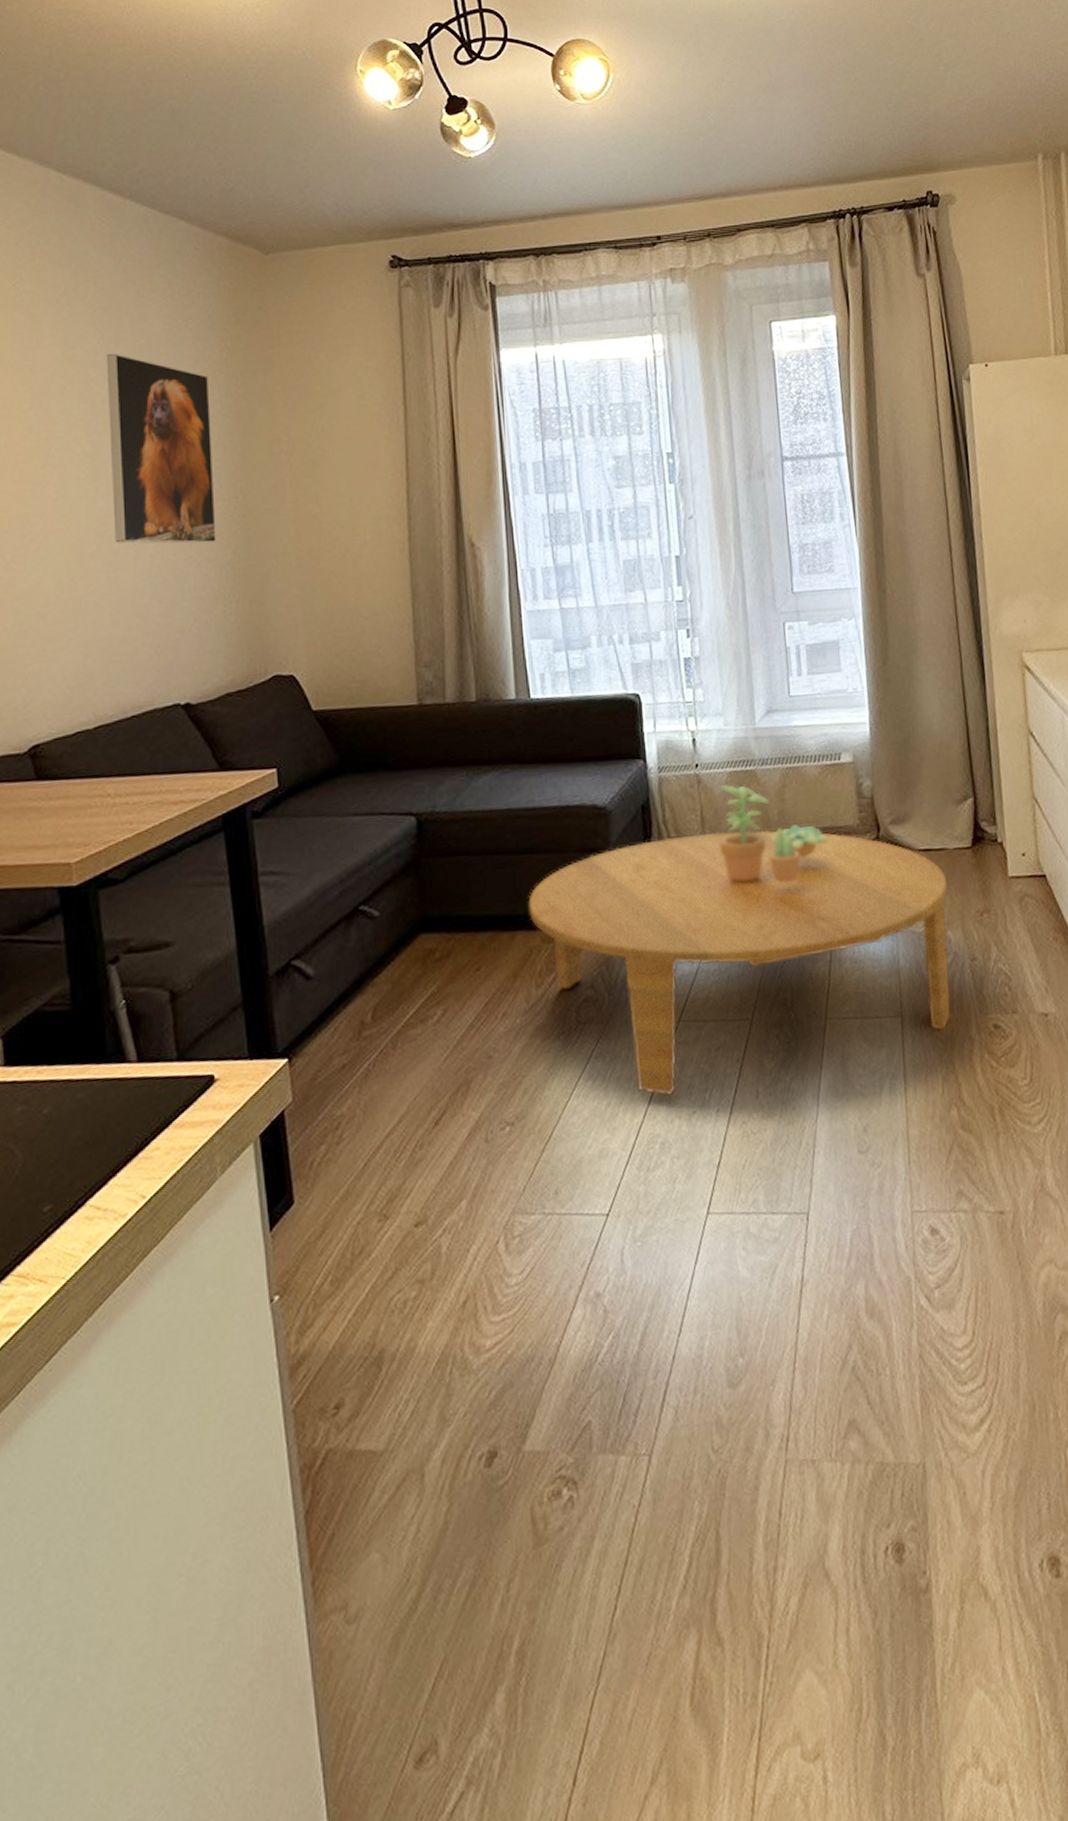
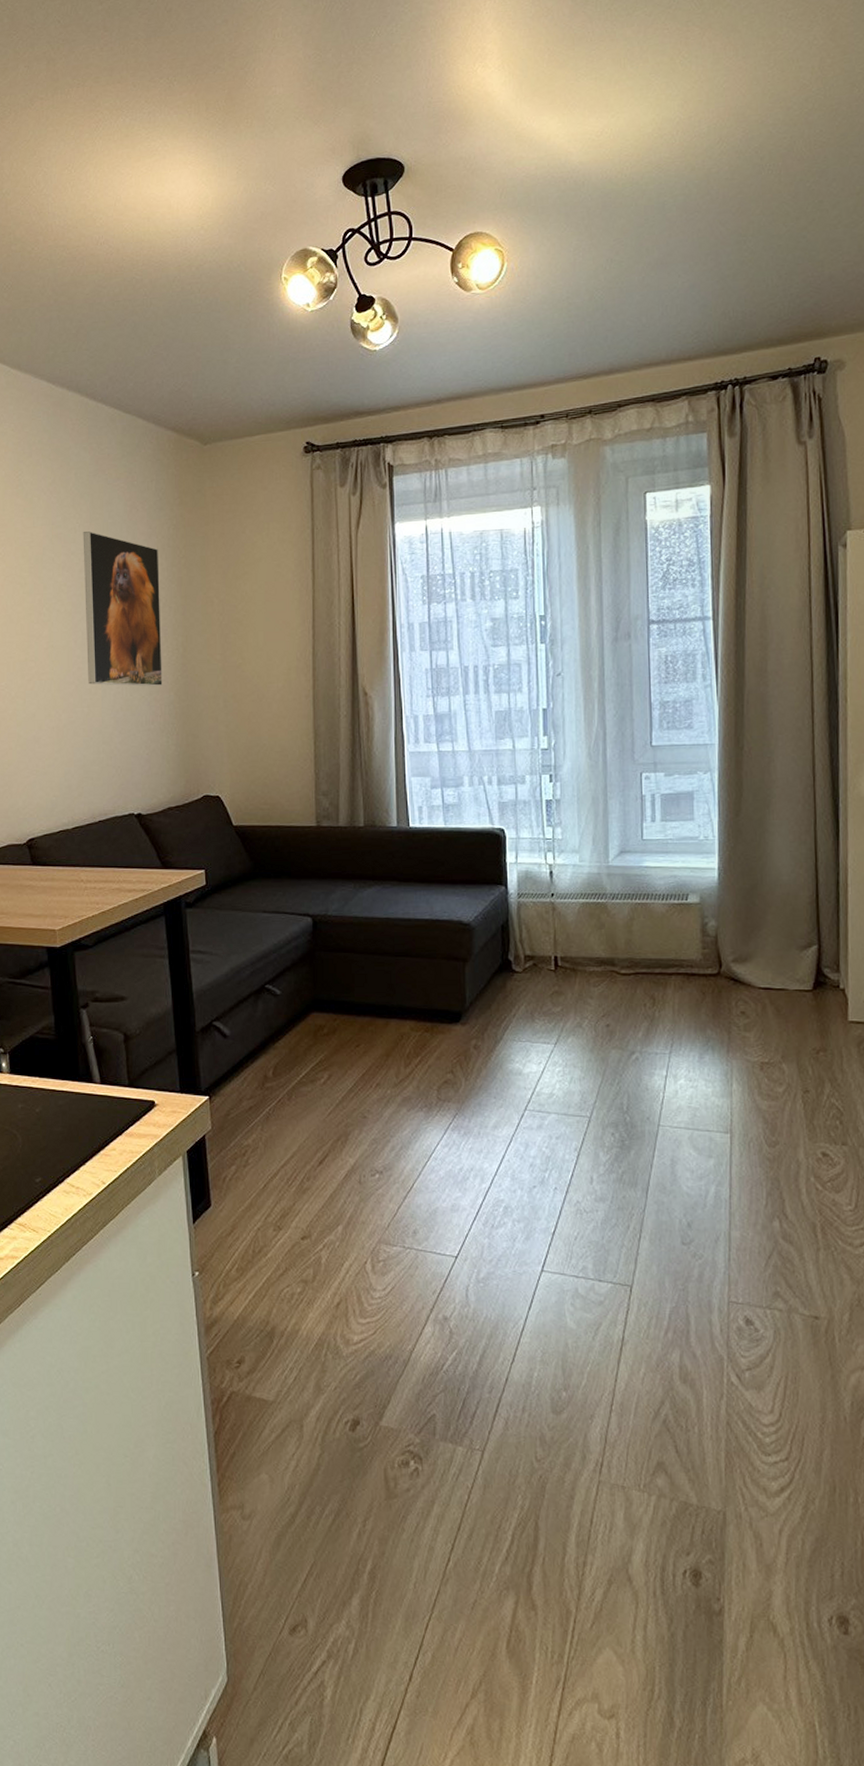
coffee table: present [528,830,952,1096] -> none [401,954,786,1169]
potted plant: present [720,785,828,883] -> none [570,914,671,1004]

